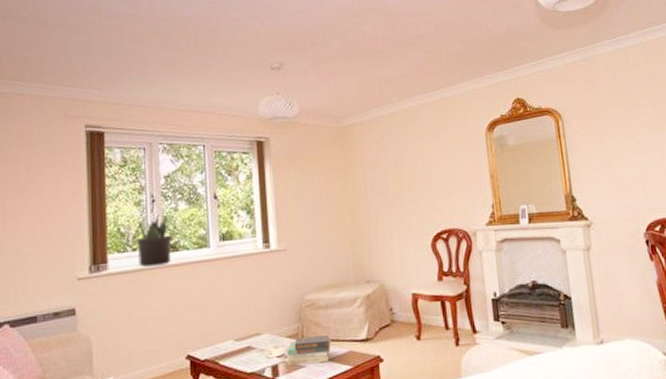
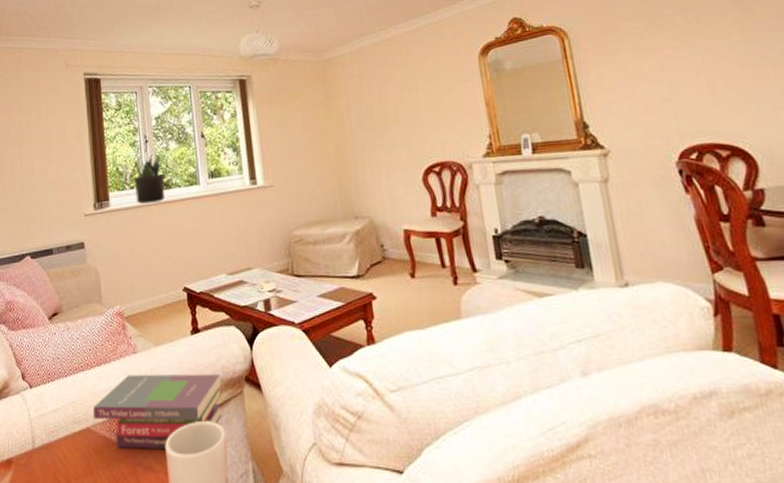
books: present [286,335,332,366] -> none [277,271,322,301]

